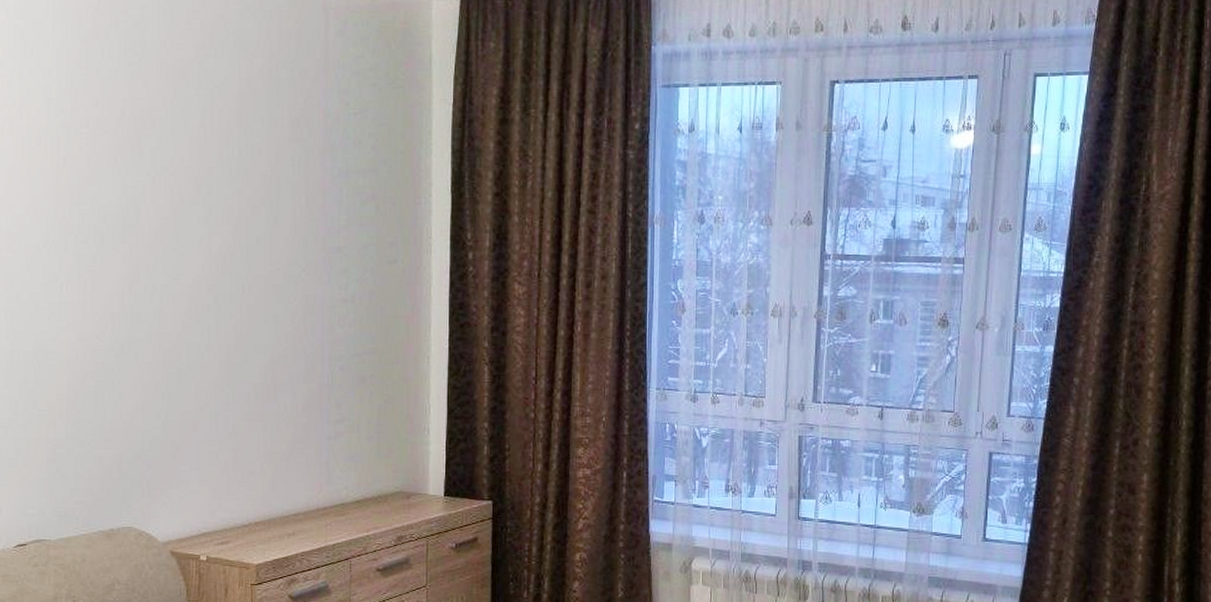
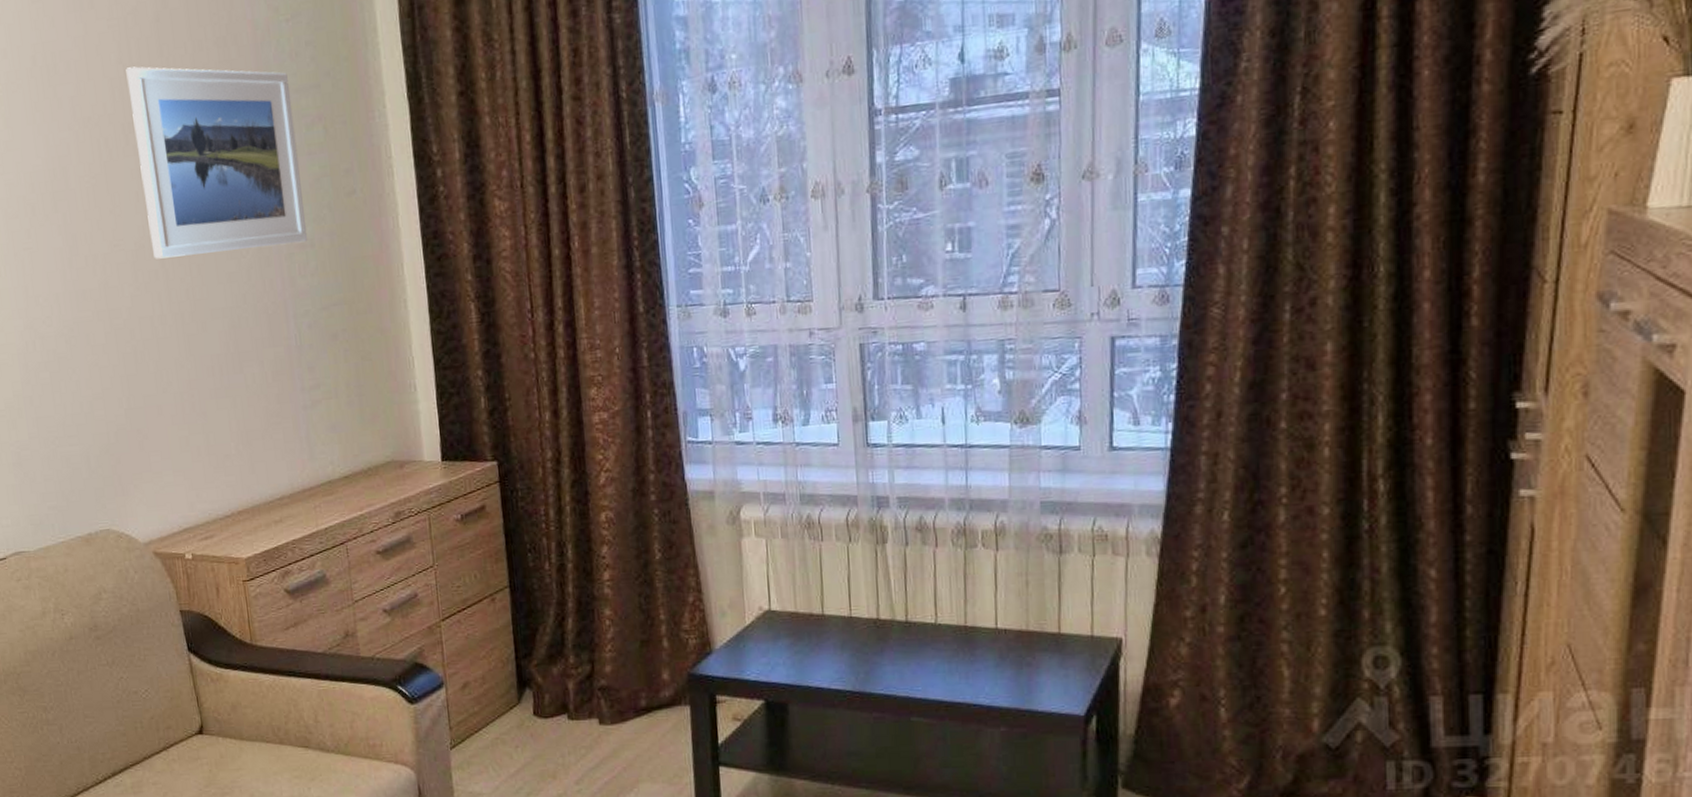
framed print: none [206,131,351,298] -> present [126,66,308,259]

